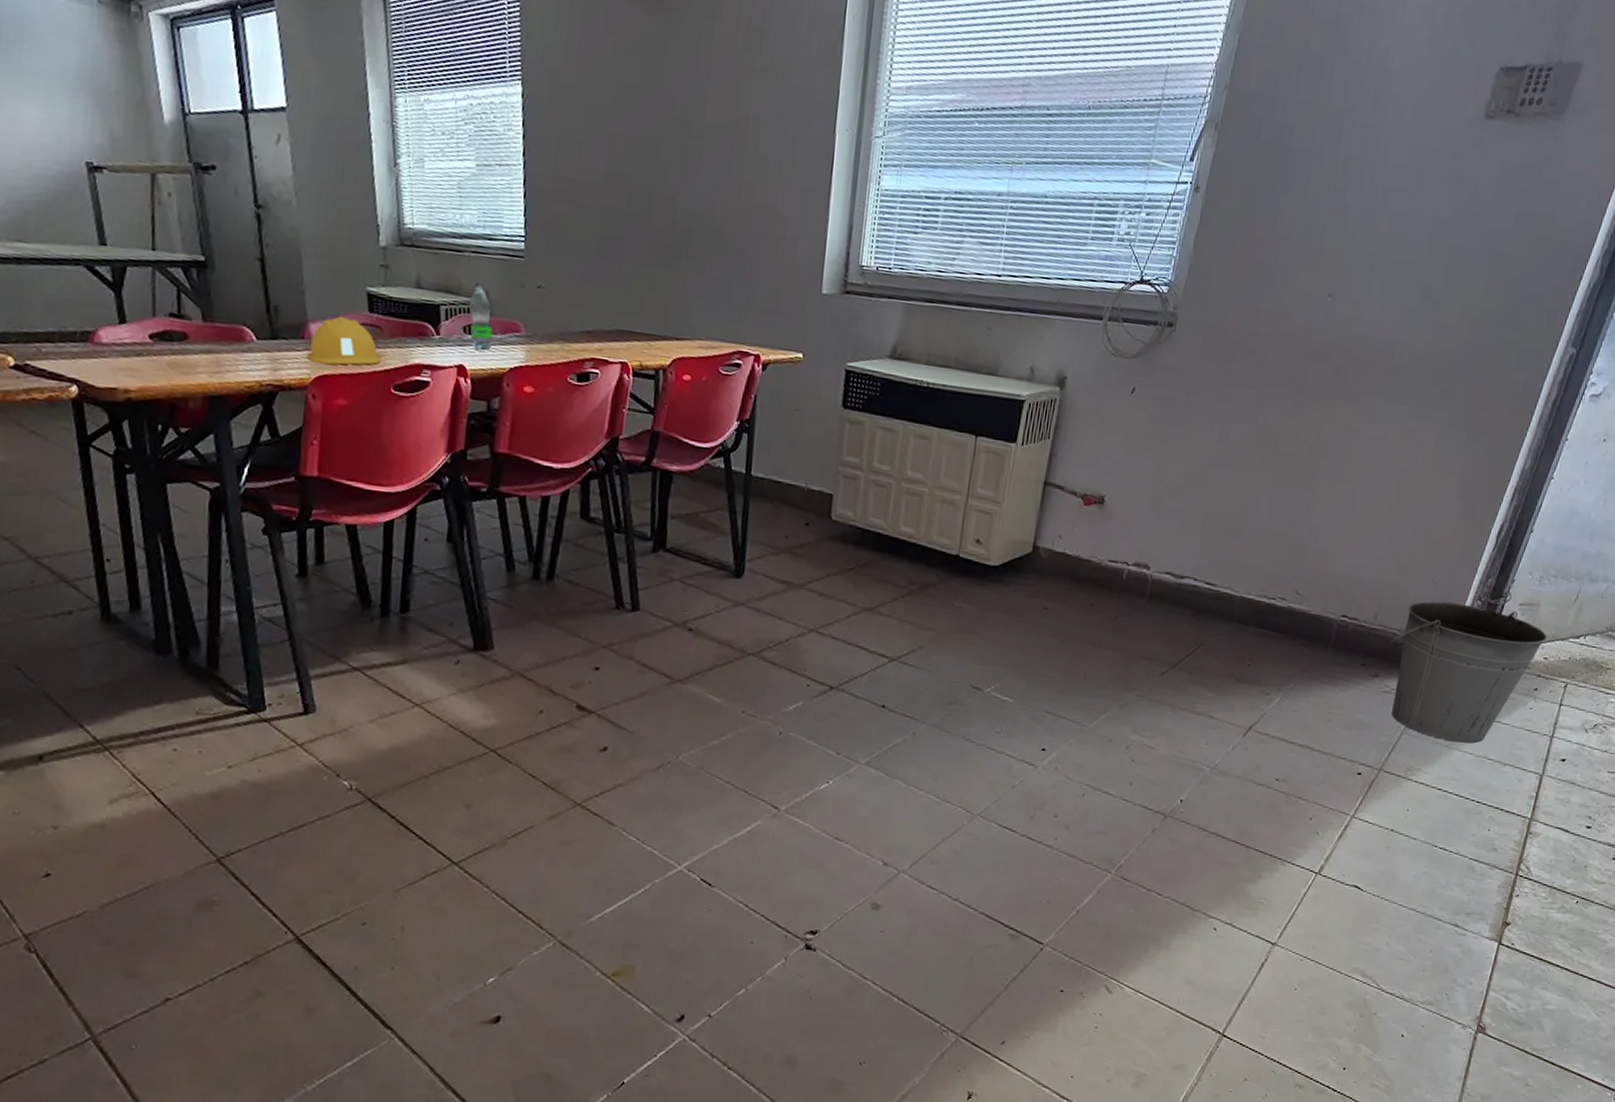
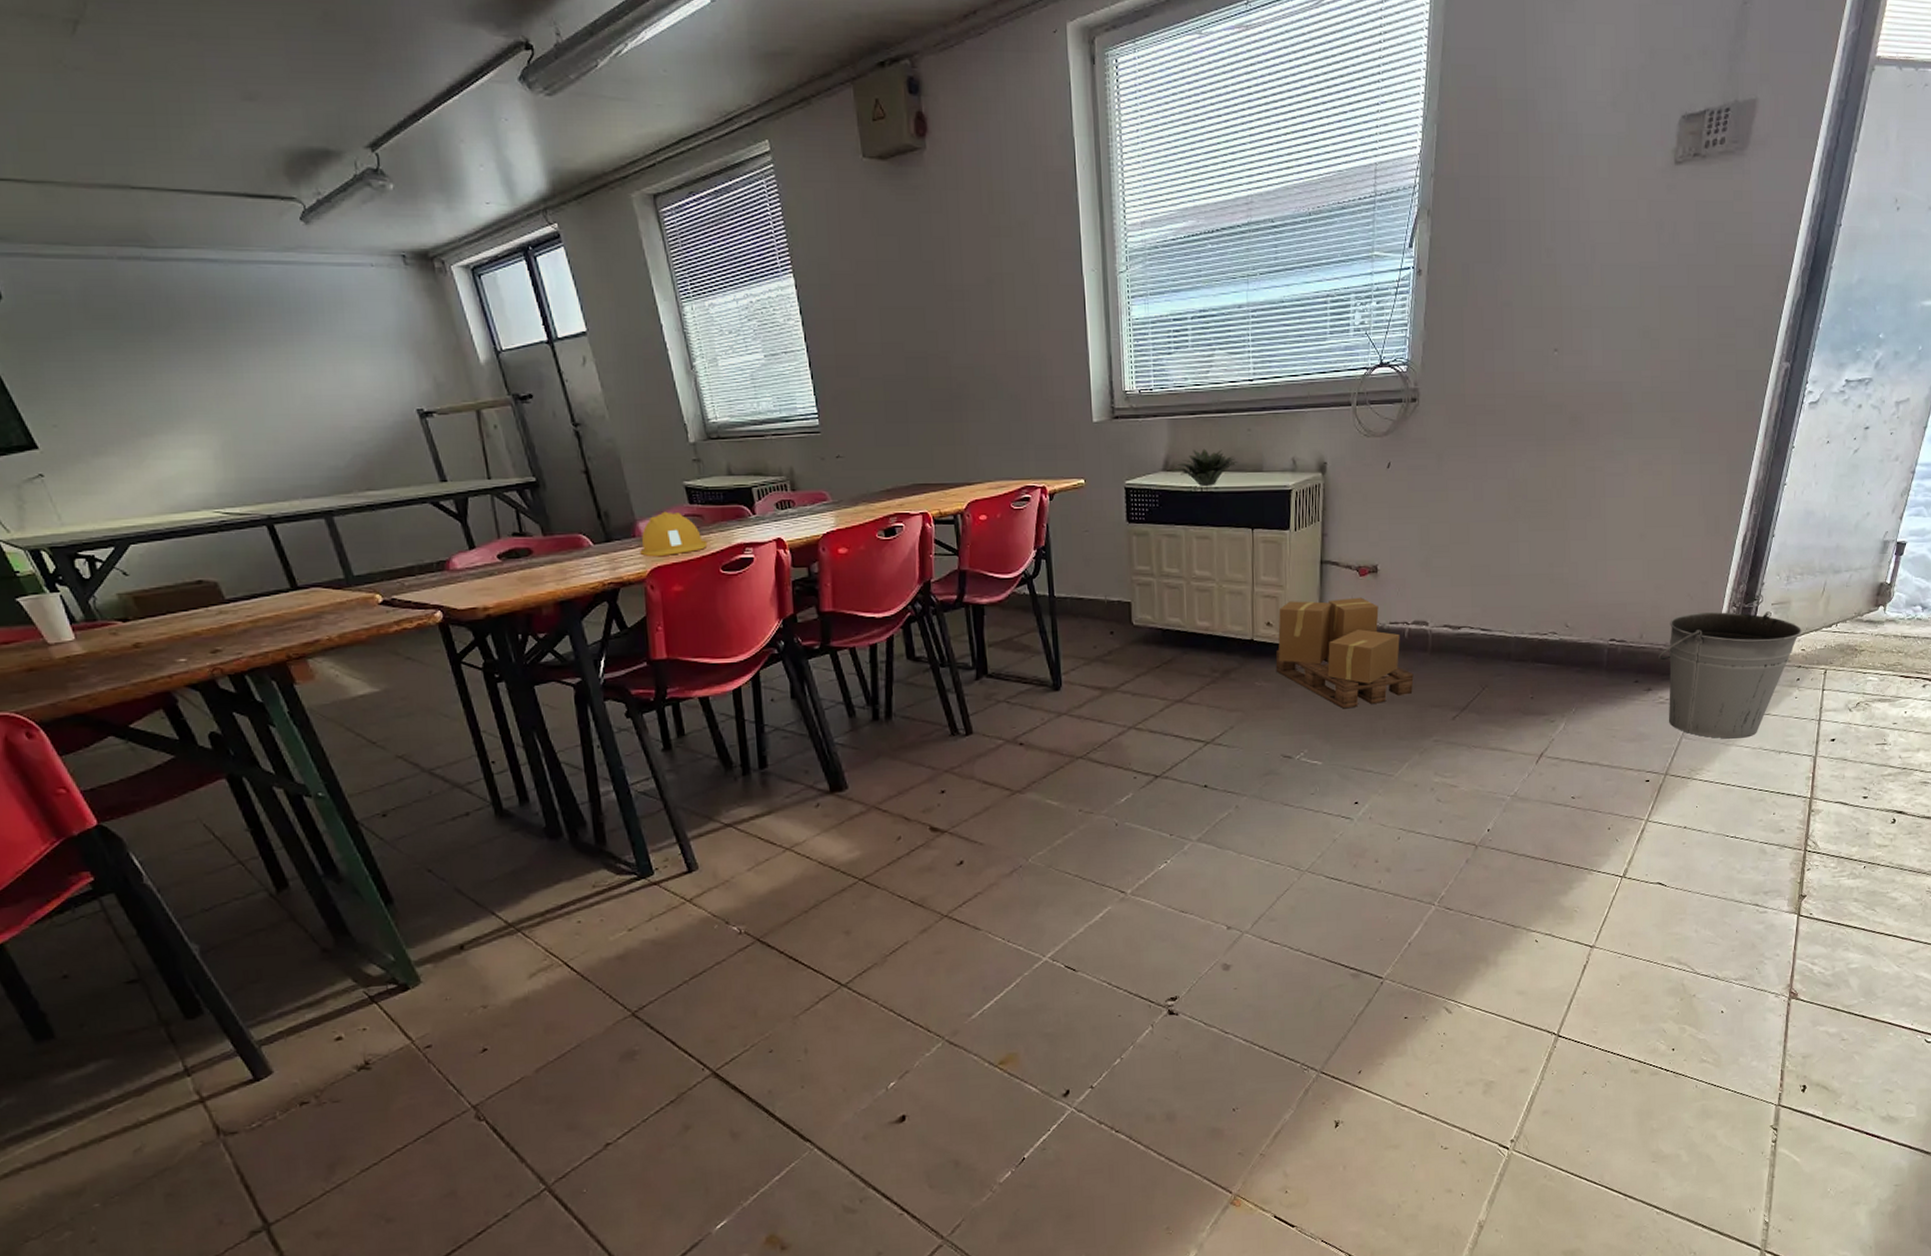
bottle: present [469,282,493,350] -> none [778,462,804,521]
plant: none [896,341,972,383] -> present [1169,448,1239,486]
cardboard boxes: none [978,520,1126,646] -> present [1275,597,1414,709]

